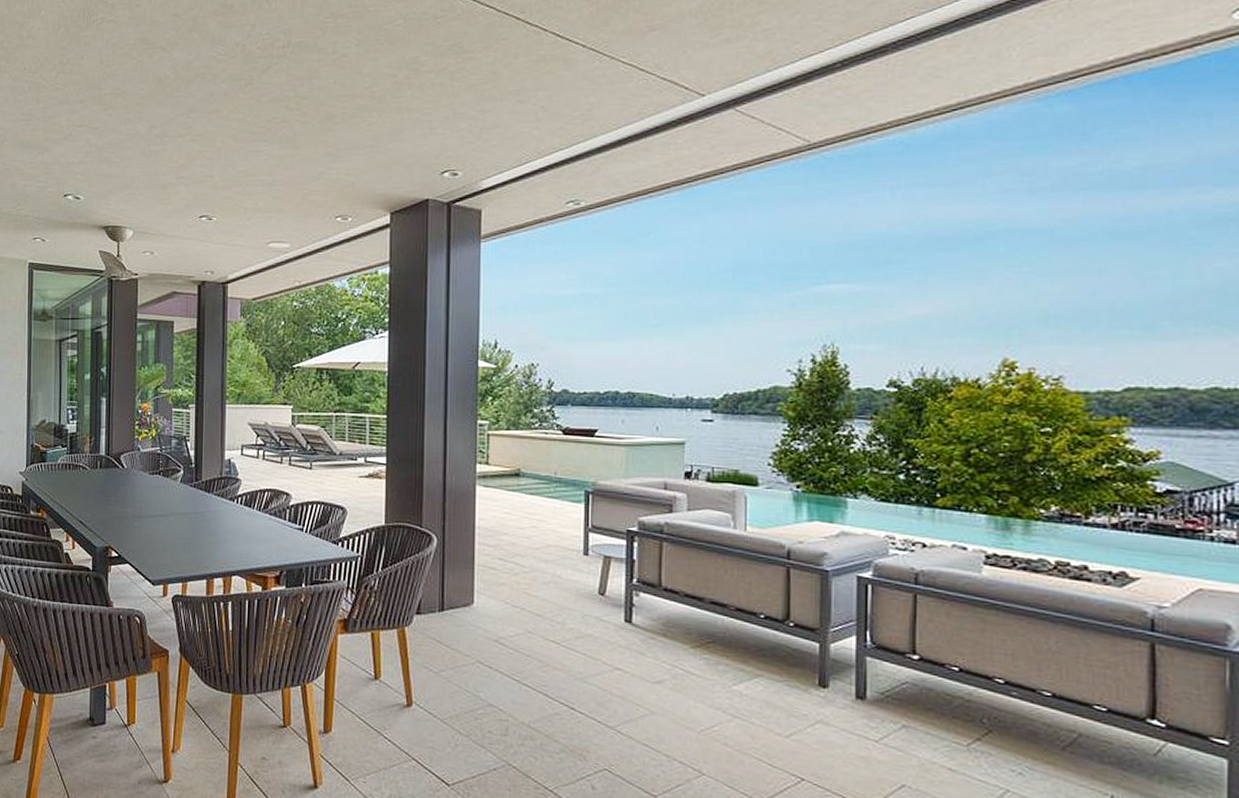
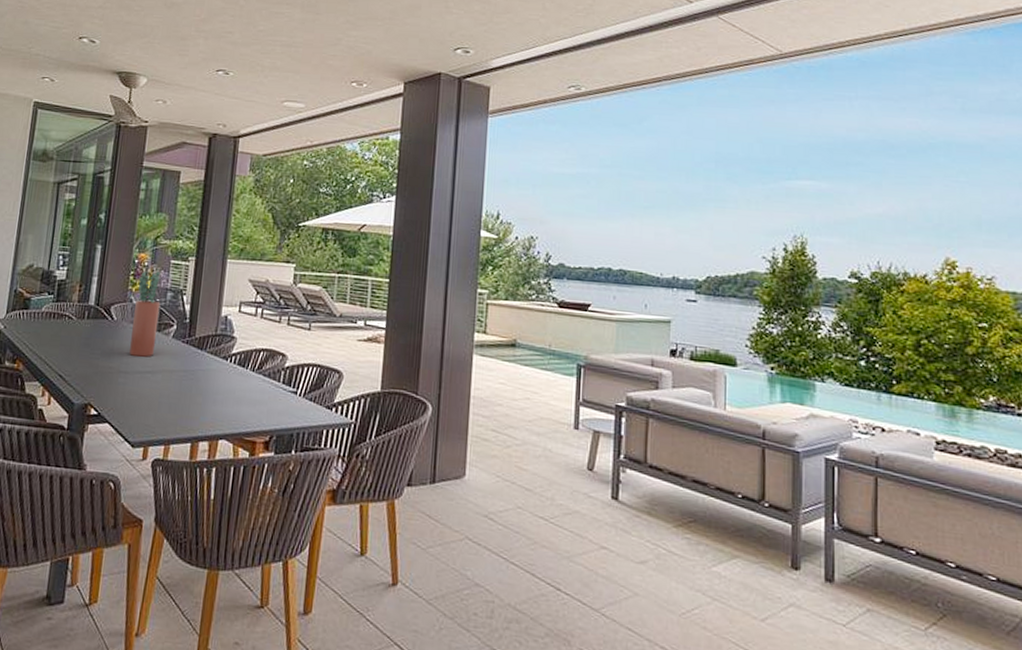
vase: none [142,416,166,503] -> present [129,266,162,358]

